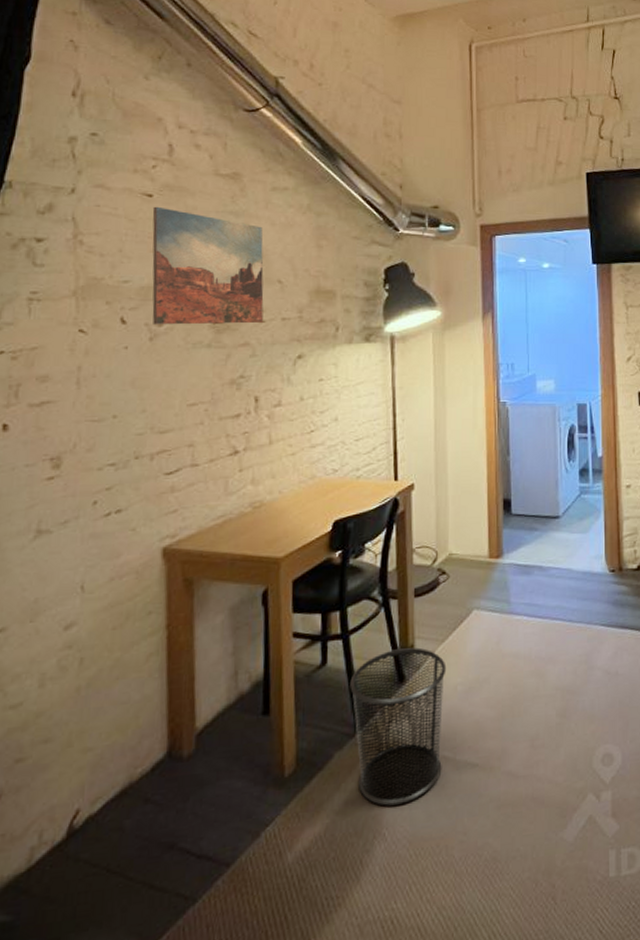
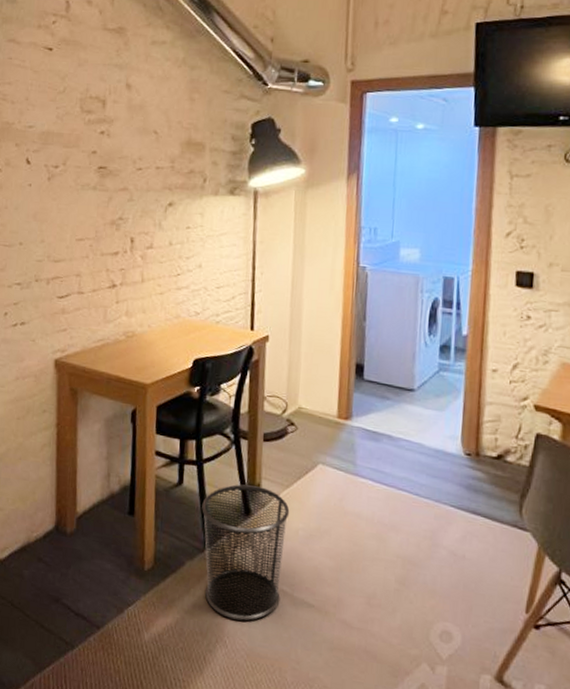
wall art: present [152,206,264,325] -> none [50,59,143,171]

